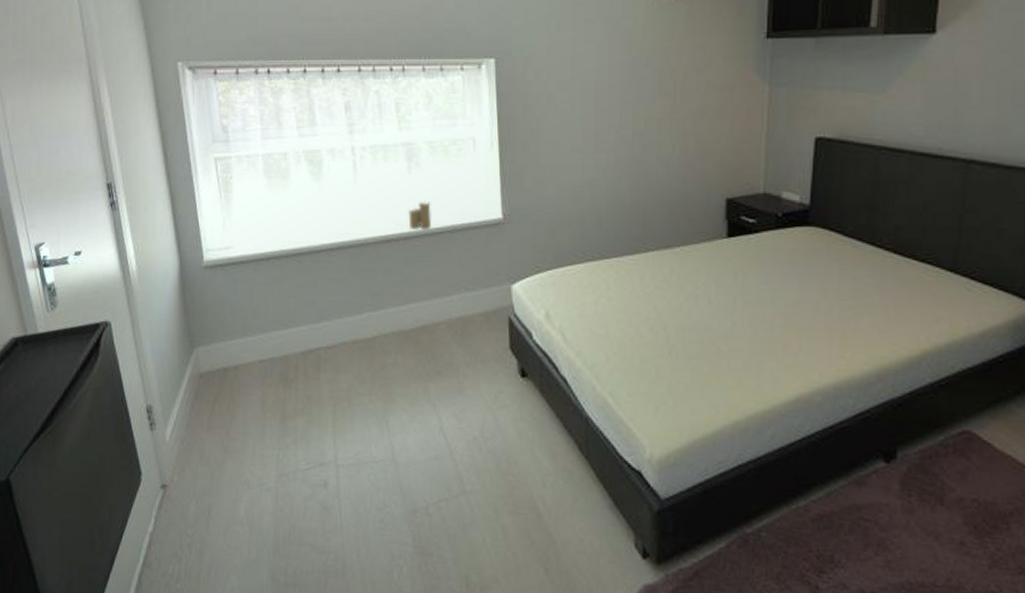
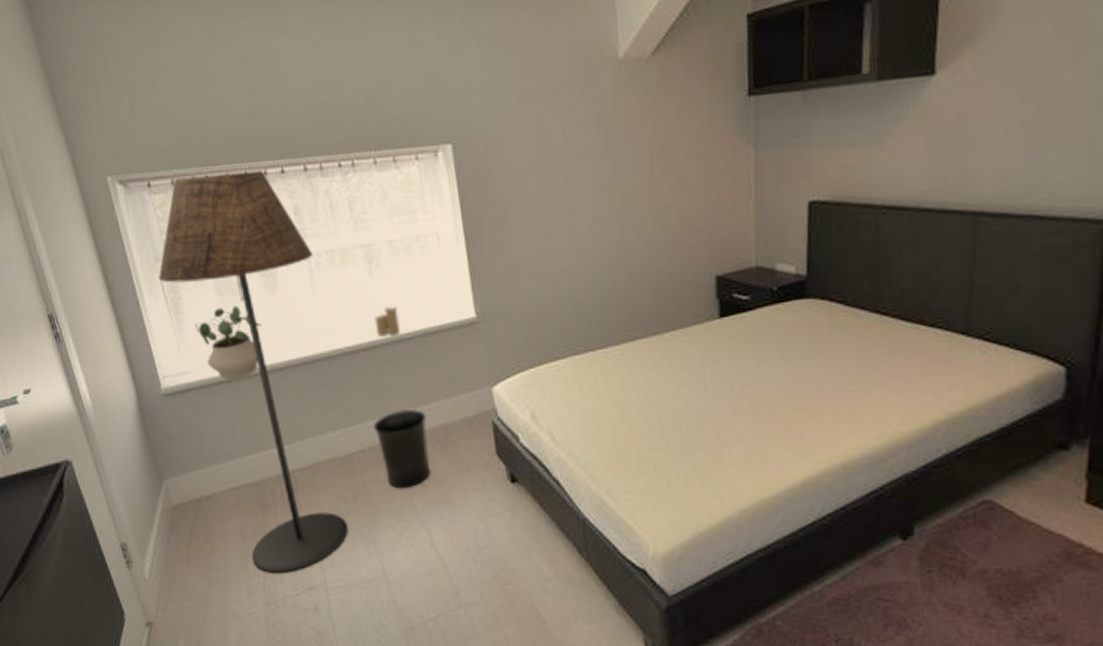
floor lamp: none [214,67,363,447] -> present [158,170,348,573]
potted plant: none [241,189,304,258] -> present [194,305,263,379]
waste bin: none [397,298,448,375] -> present [373,408,431,489]

